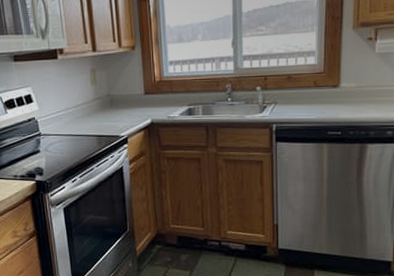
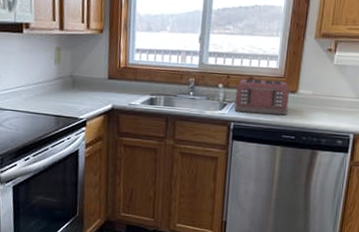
toaster: none [274,76,331,113] -> present [233,79,289,116]

